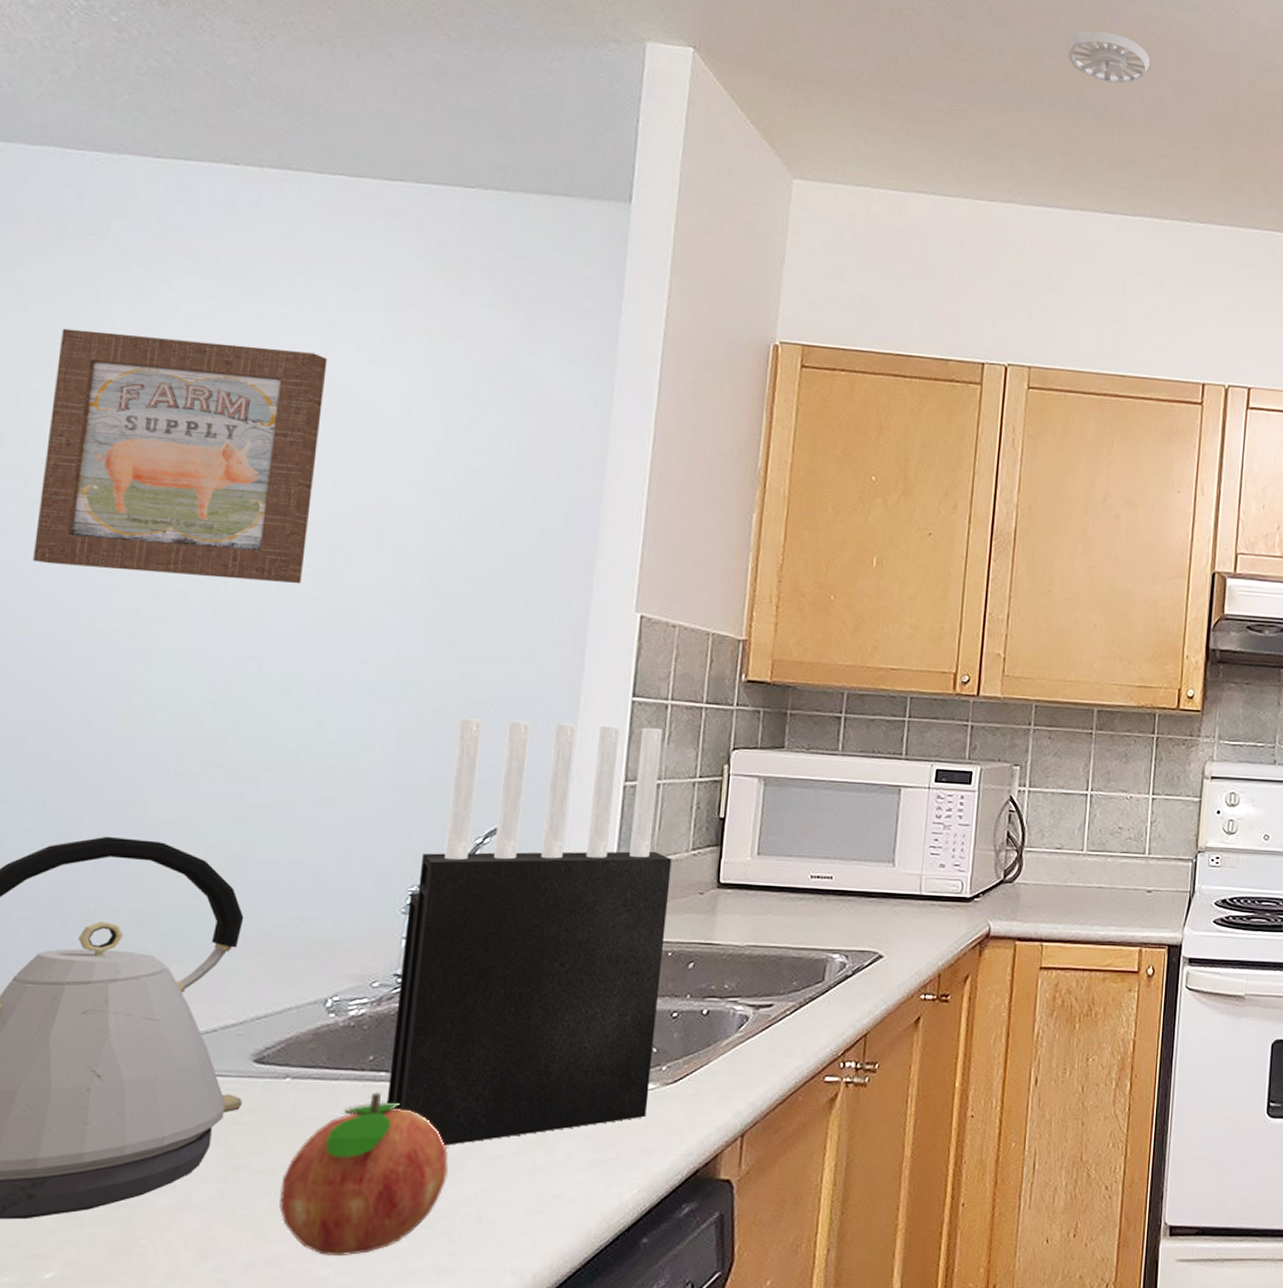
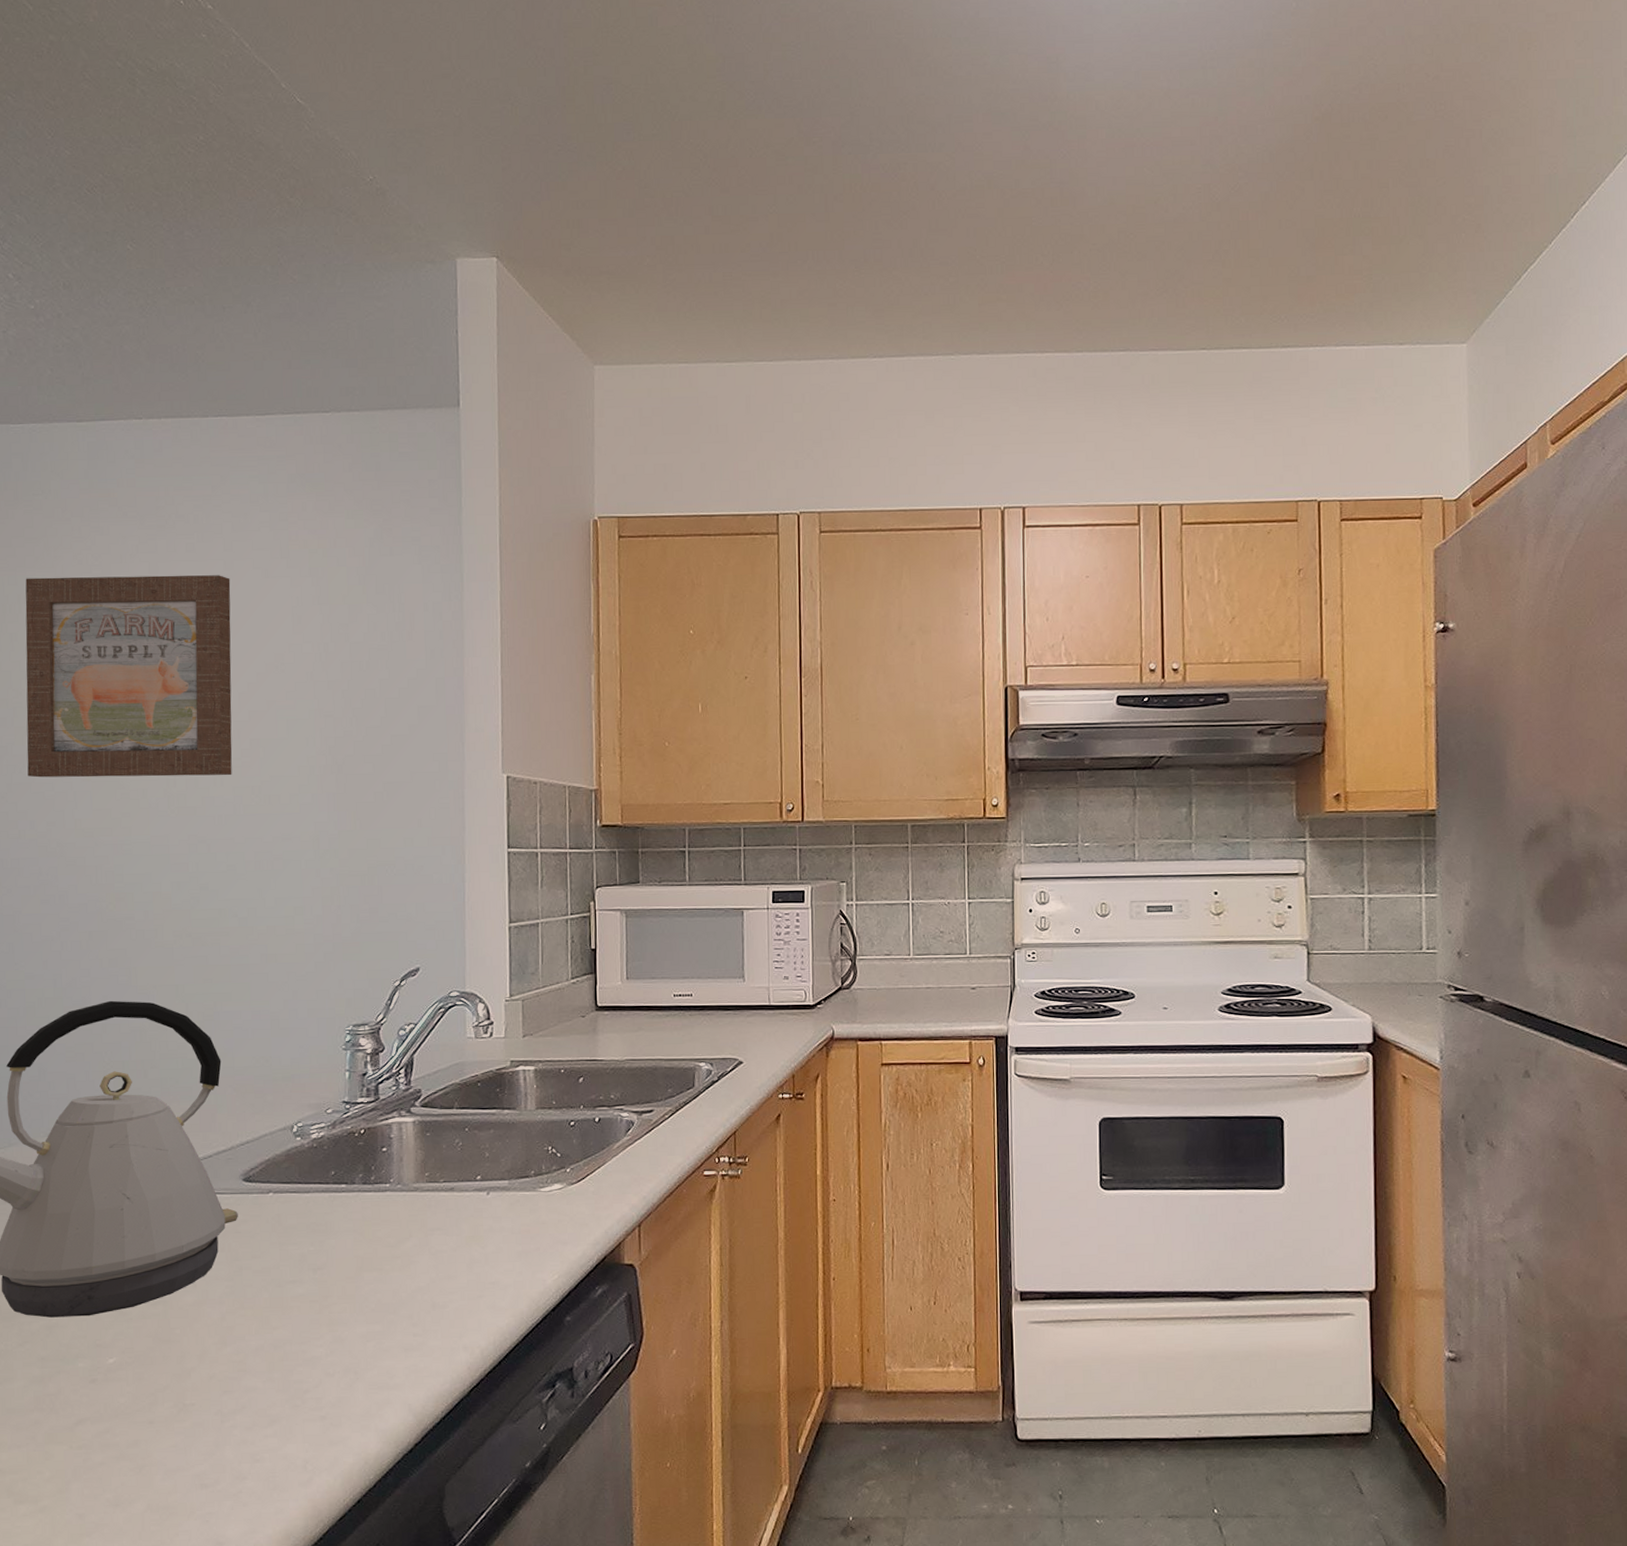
fruit: present [279,1092,448,1257] -> none [276,1201,404,1339]
knife block: present [386,717,672,1145] -> none [347,874,558,1244]
smoke detector: present [1068,31,1150,84] -> none [827,184,902,232]

